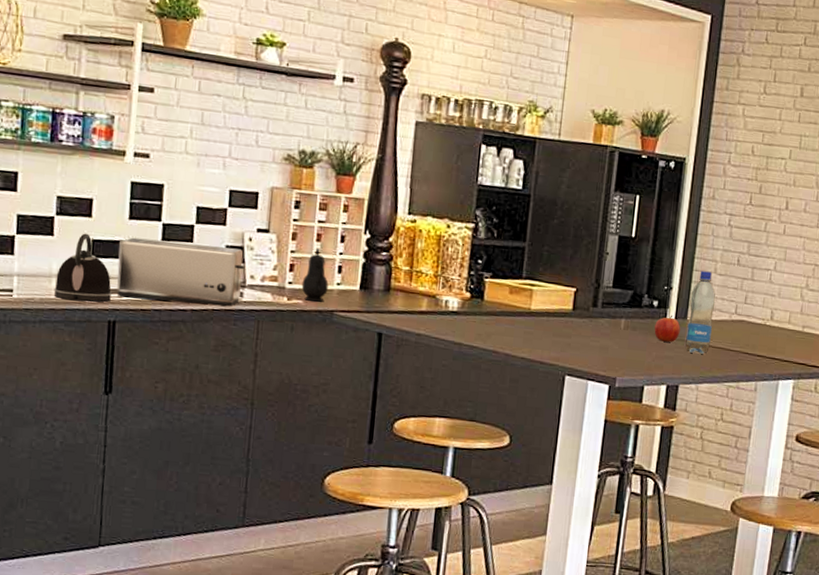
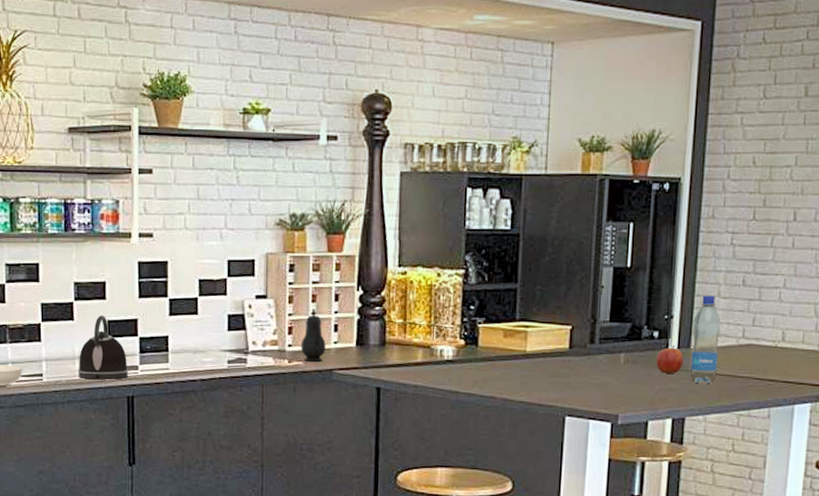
toaster: present [117,237,245,307] -> none [132,315,247,374]

